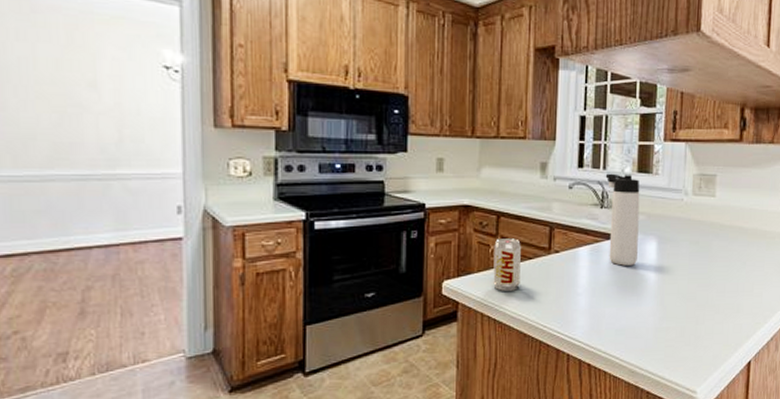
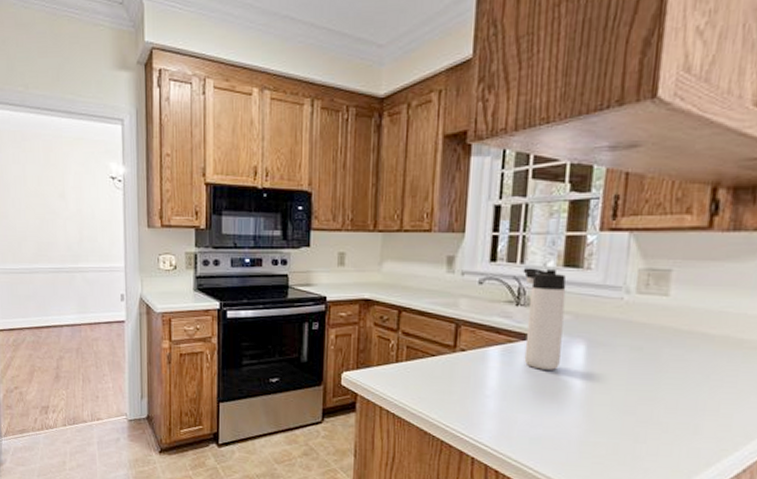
beverage can: present [493,238,521,291] -> none [393,333,423,387]

